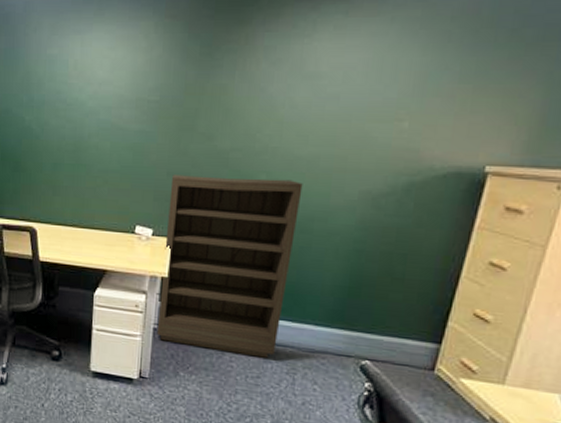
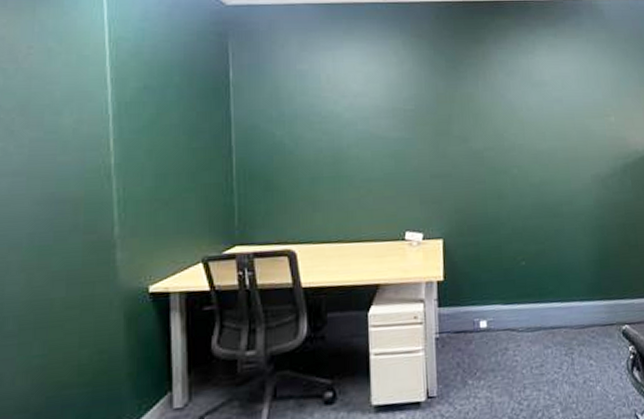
bookshelf: present [156,175,303,358] -> none [435,171,552,350]

